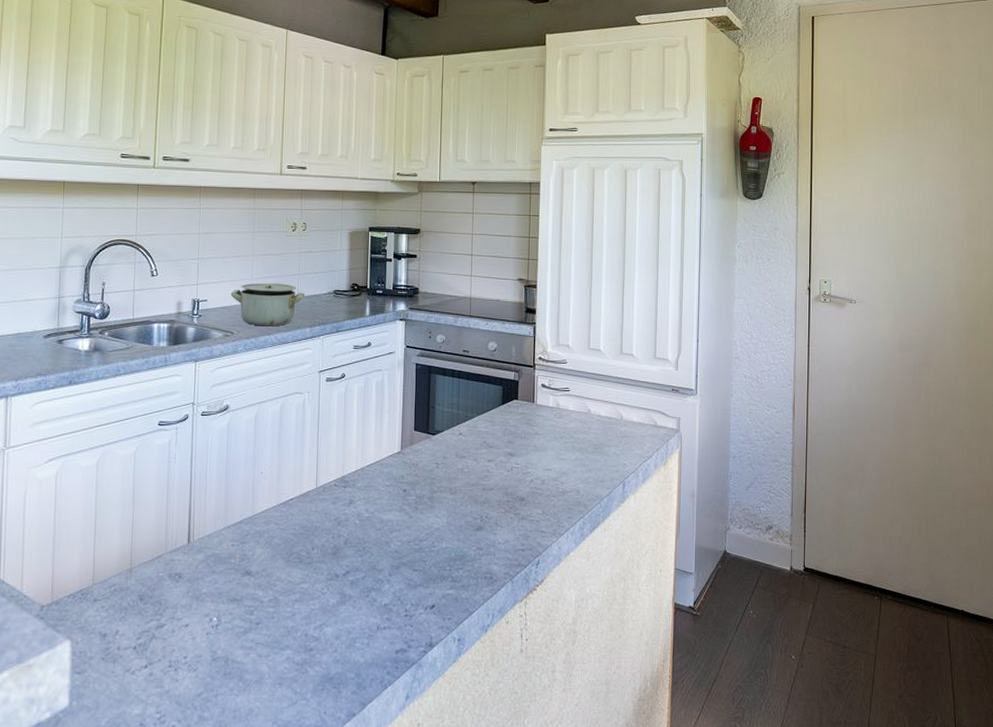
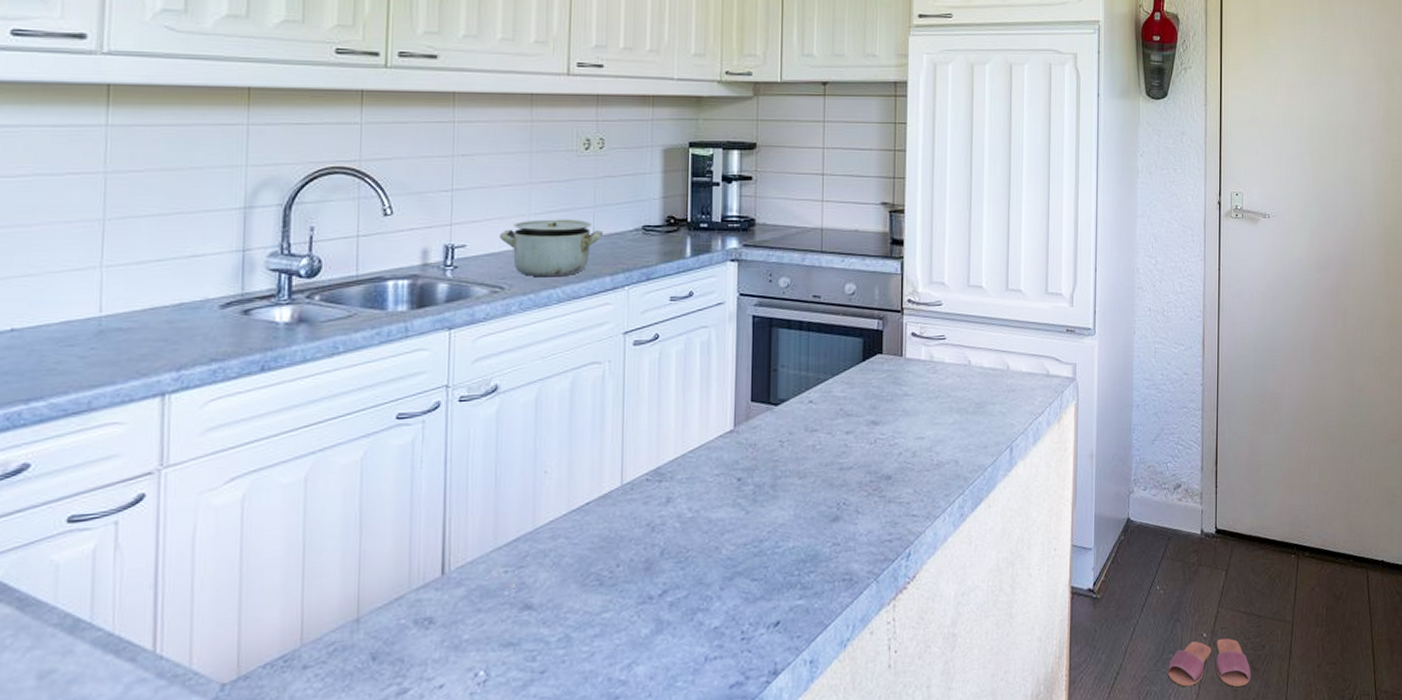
slippers: none [759,660,836,706] -> present [1167,638,1251,688]

